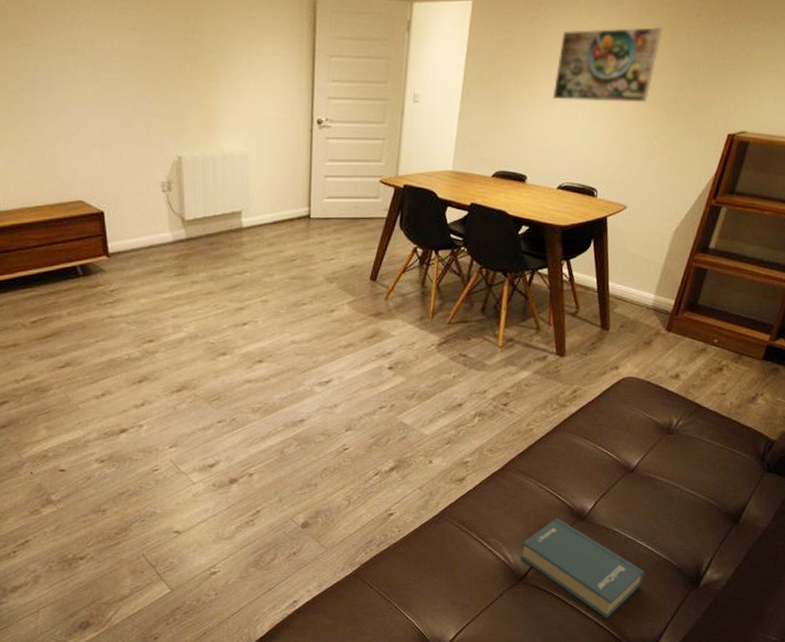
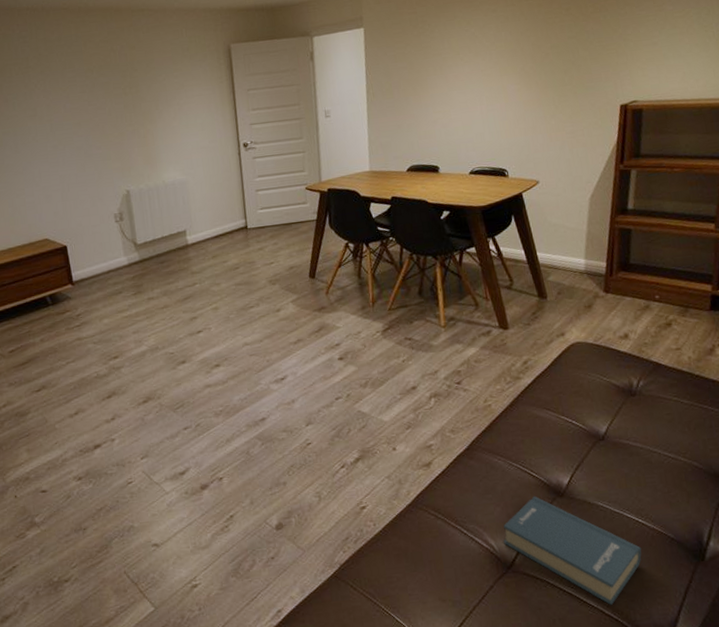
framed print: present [552,26,663,103] -> none [447,24,538,98]

